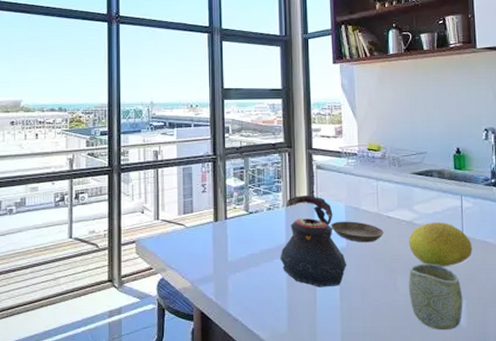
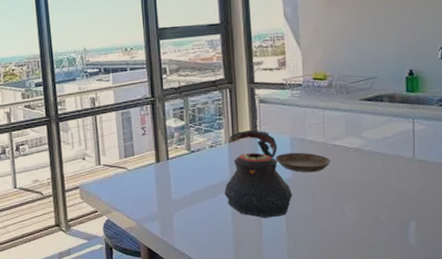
fruit: present [408,222,473,267] -> none [356,146,424,191]
cup: present [408,263,463,331] -> none [356,188,413,251]

